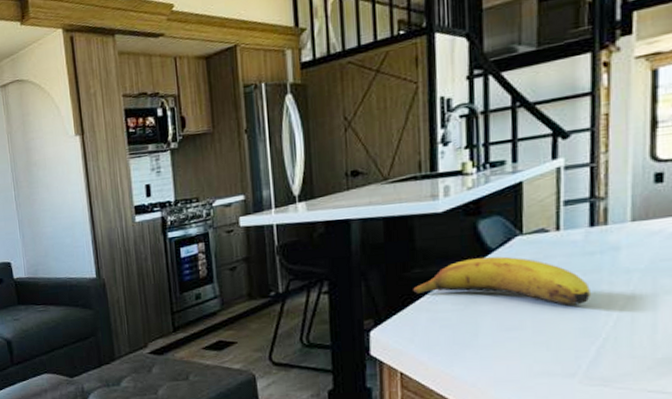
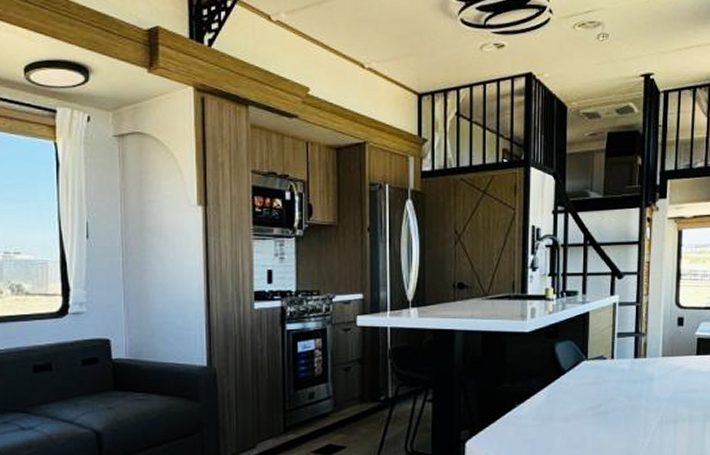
fruit: present [413,256,590,306] -> none [503,378,633,427]

